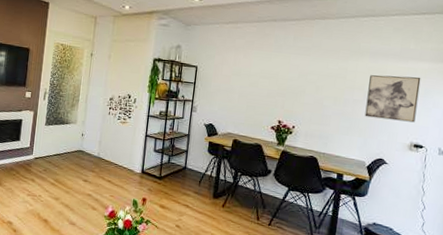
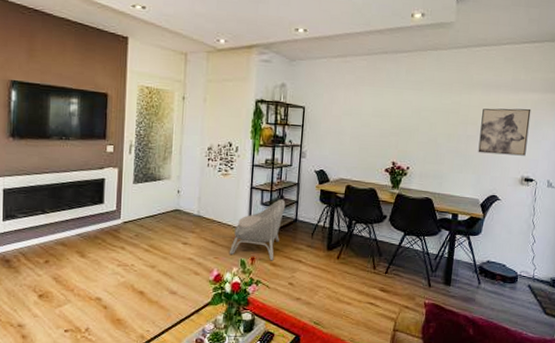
armchair: none [123,148,177,204] -> present [229,199,286,261]

